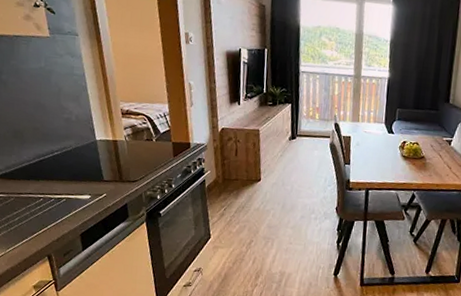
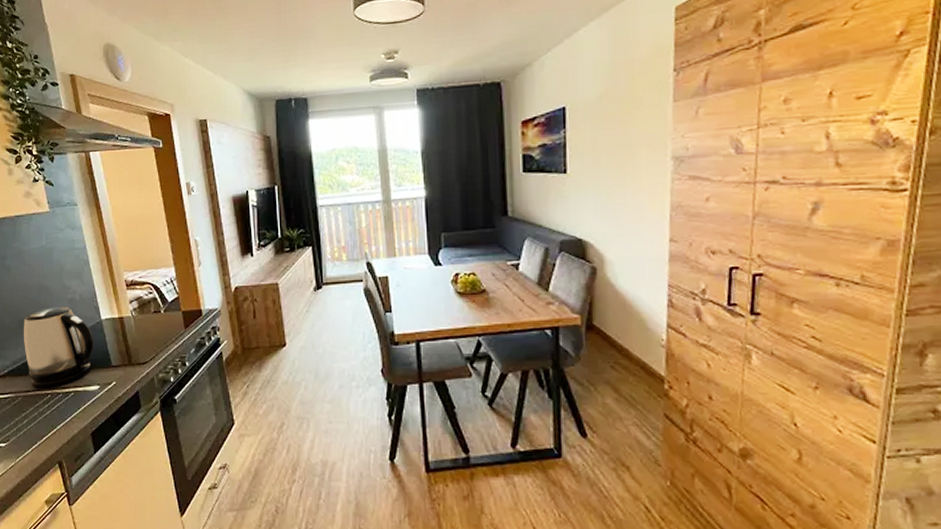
kettle: none [17,123,87,193] -> present [23,306,93,389]

